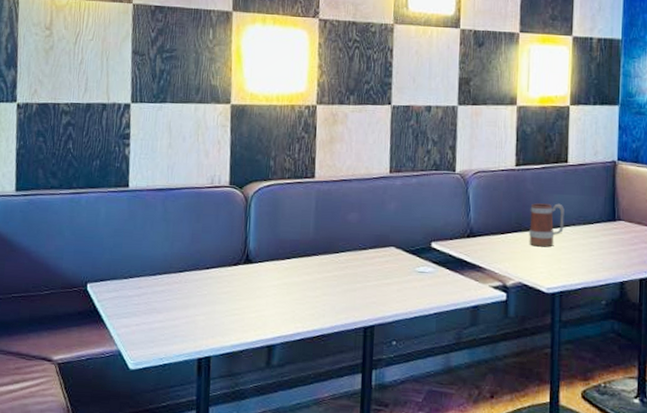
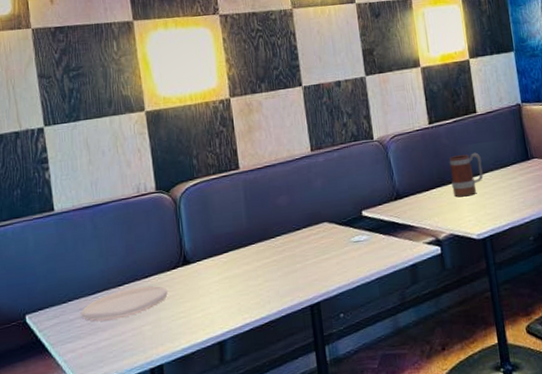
plate: none [139,276,226,304] -> present [81,285,168,322]

